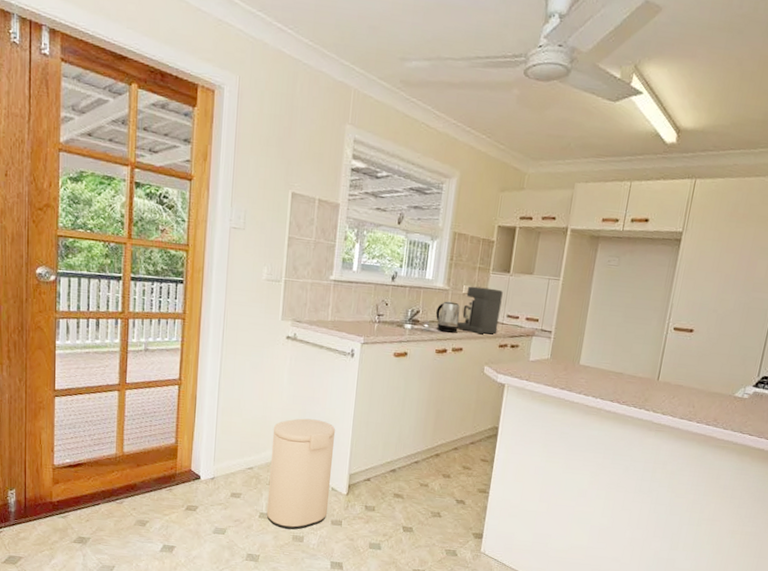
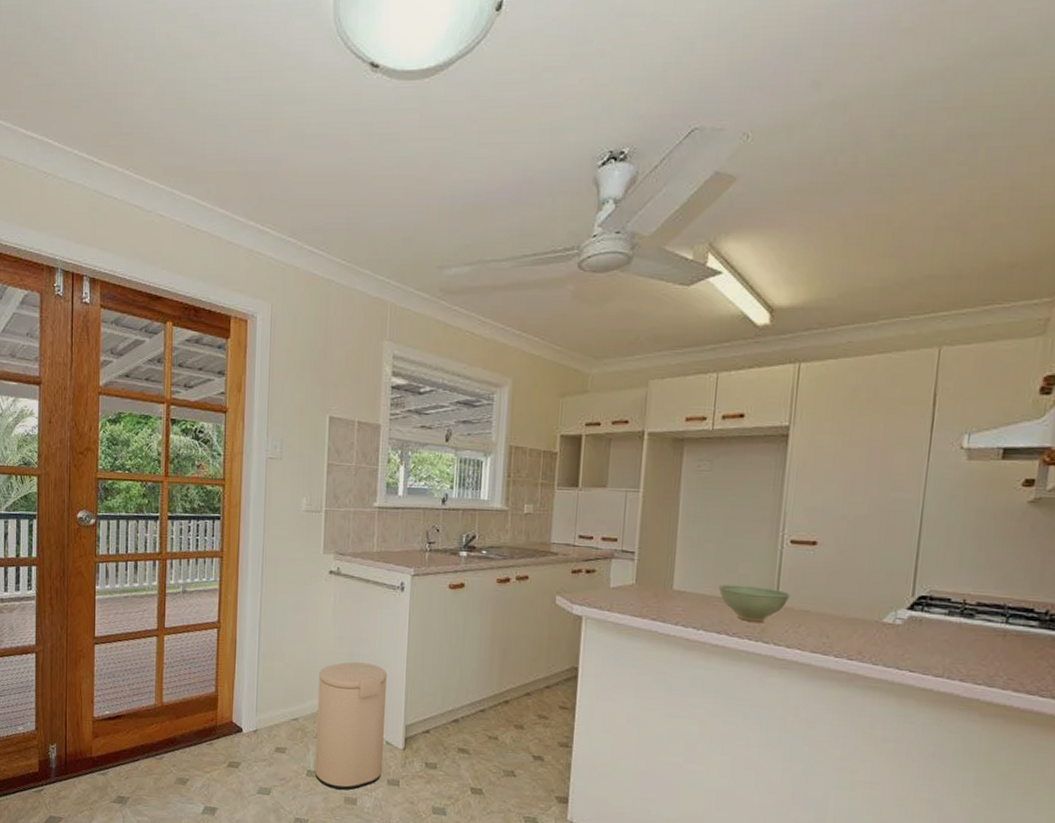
kettle: present [436,301,460,333] -> none [495,523,523,559]
coffee maker: present [457,286,503,335] -> none [520,504,572,560]
bowl: none [615,361,669,394] -> present [719,584,790,622]

